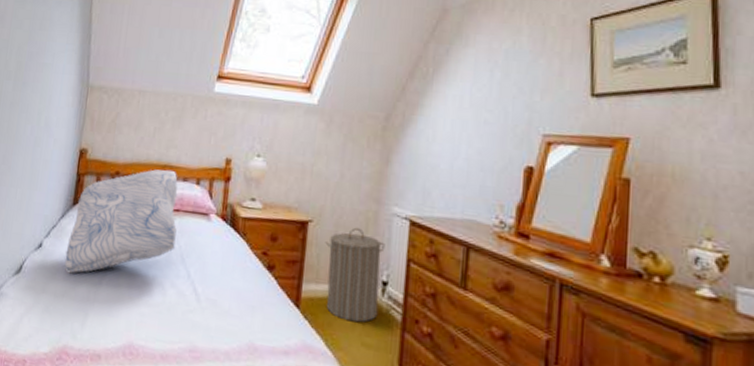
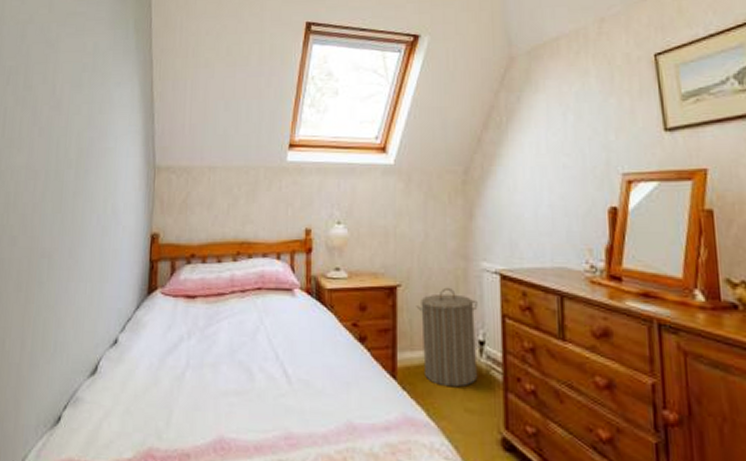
cushion: present [64,169,178,274] -> none [143,246,260,369]

